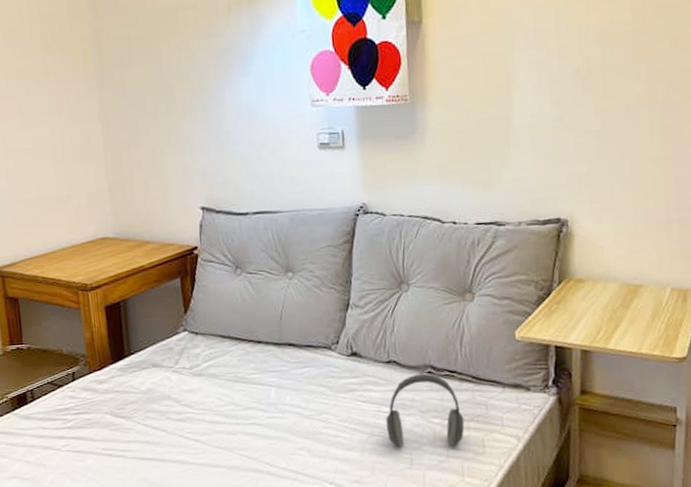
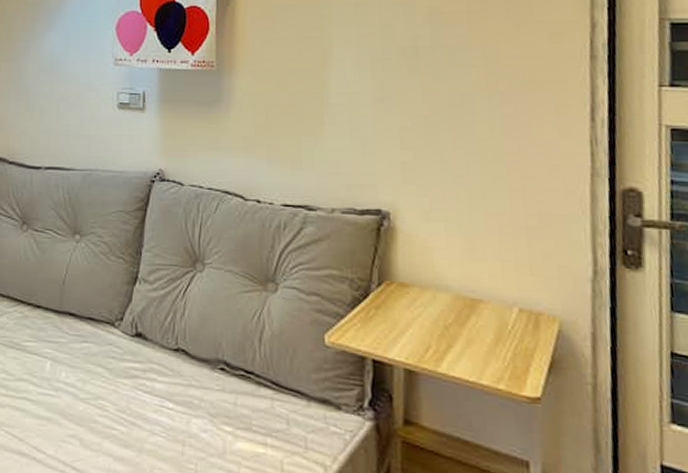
headphones: present [386,373,465,448] -> none [169,368,261,465]

